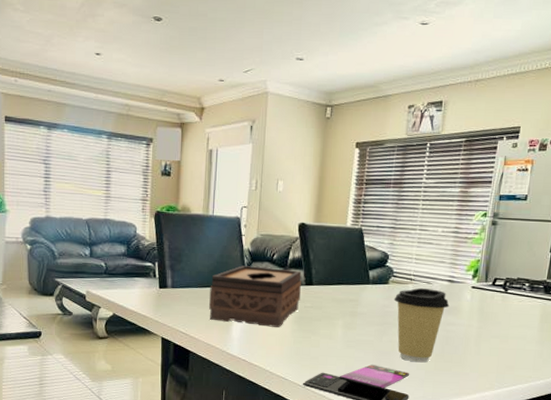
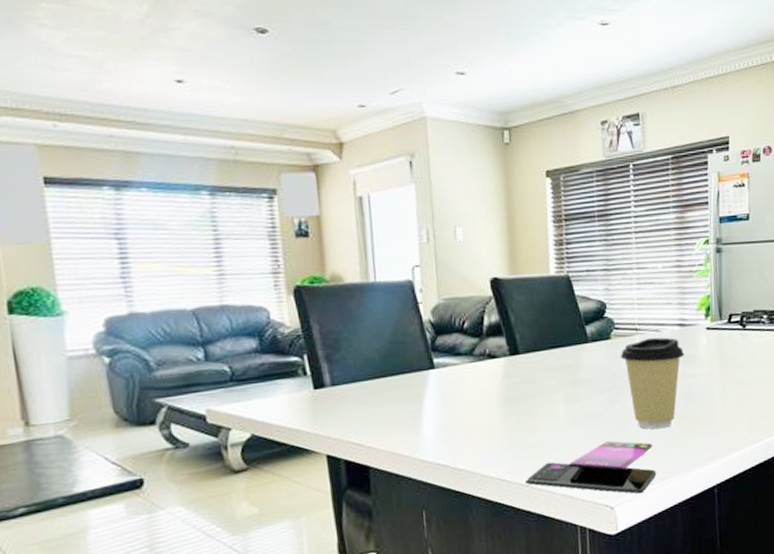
tissue box: present [209,265,302,327] -> none [385,338,506,421]

